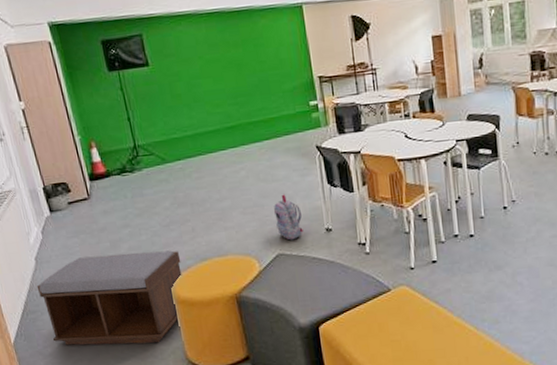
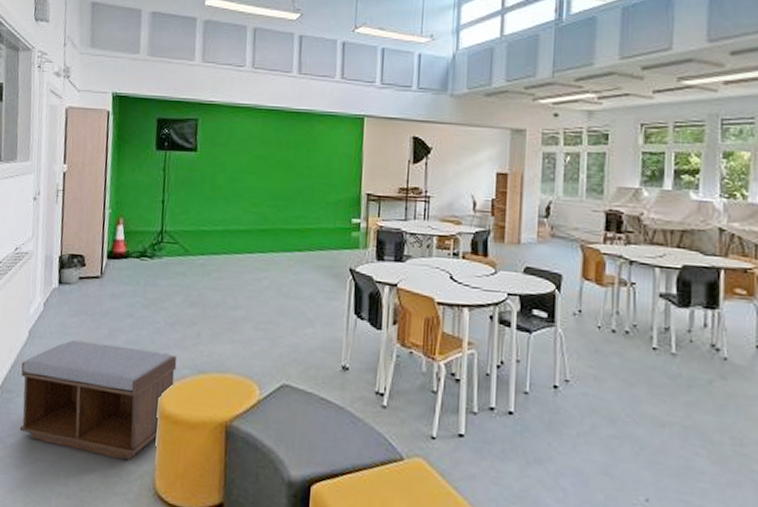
backpack: present [274,194,303,240] -> none [288,315,319,372]

